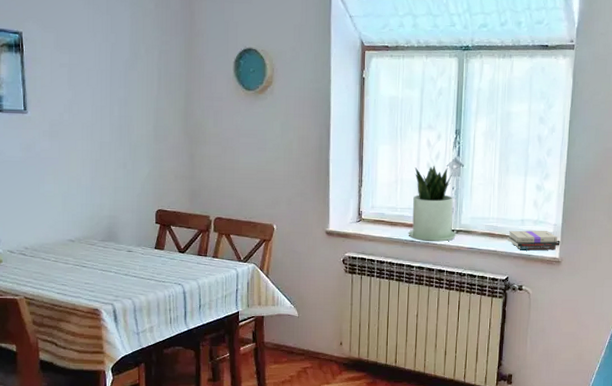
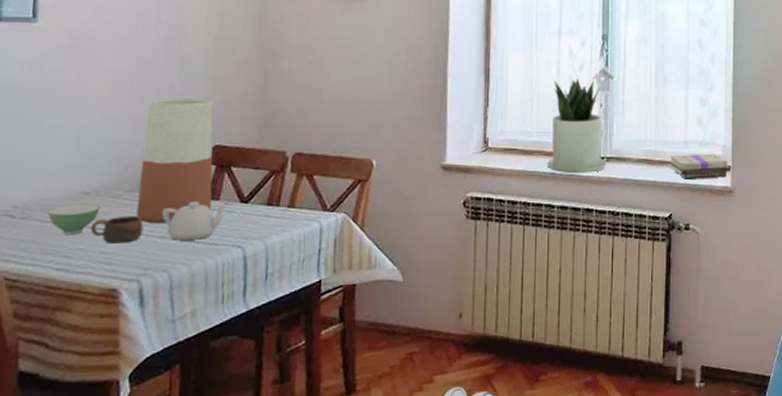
bowl: none [47,248,83,270] -> present [47,203,101,235]
cup: none [78,259,113,277] -> present [91,216,144,244]
vase: none [107,173,159,265] -> present [136,99,215,224]
teapot: none [124,250,170,278] -> present [161,202,228,240]

